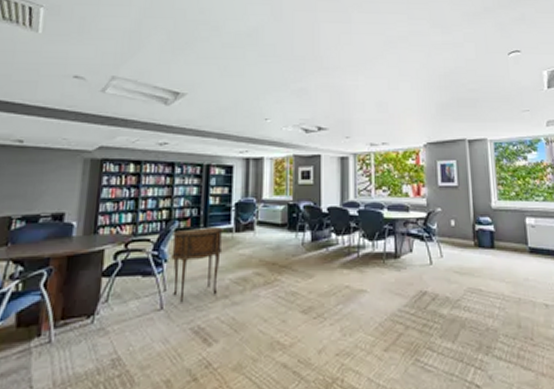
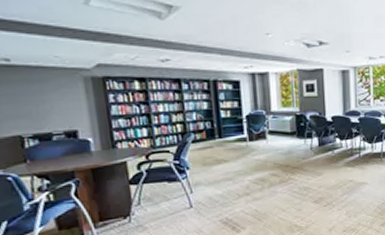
side table: present [171,226,224,303] -> none [190,137,240,202]

